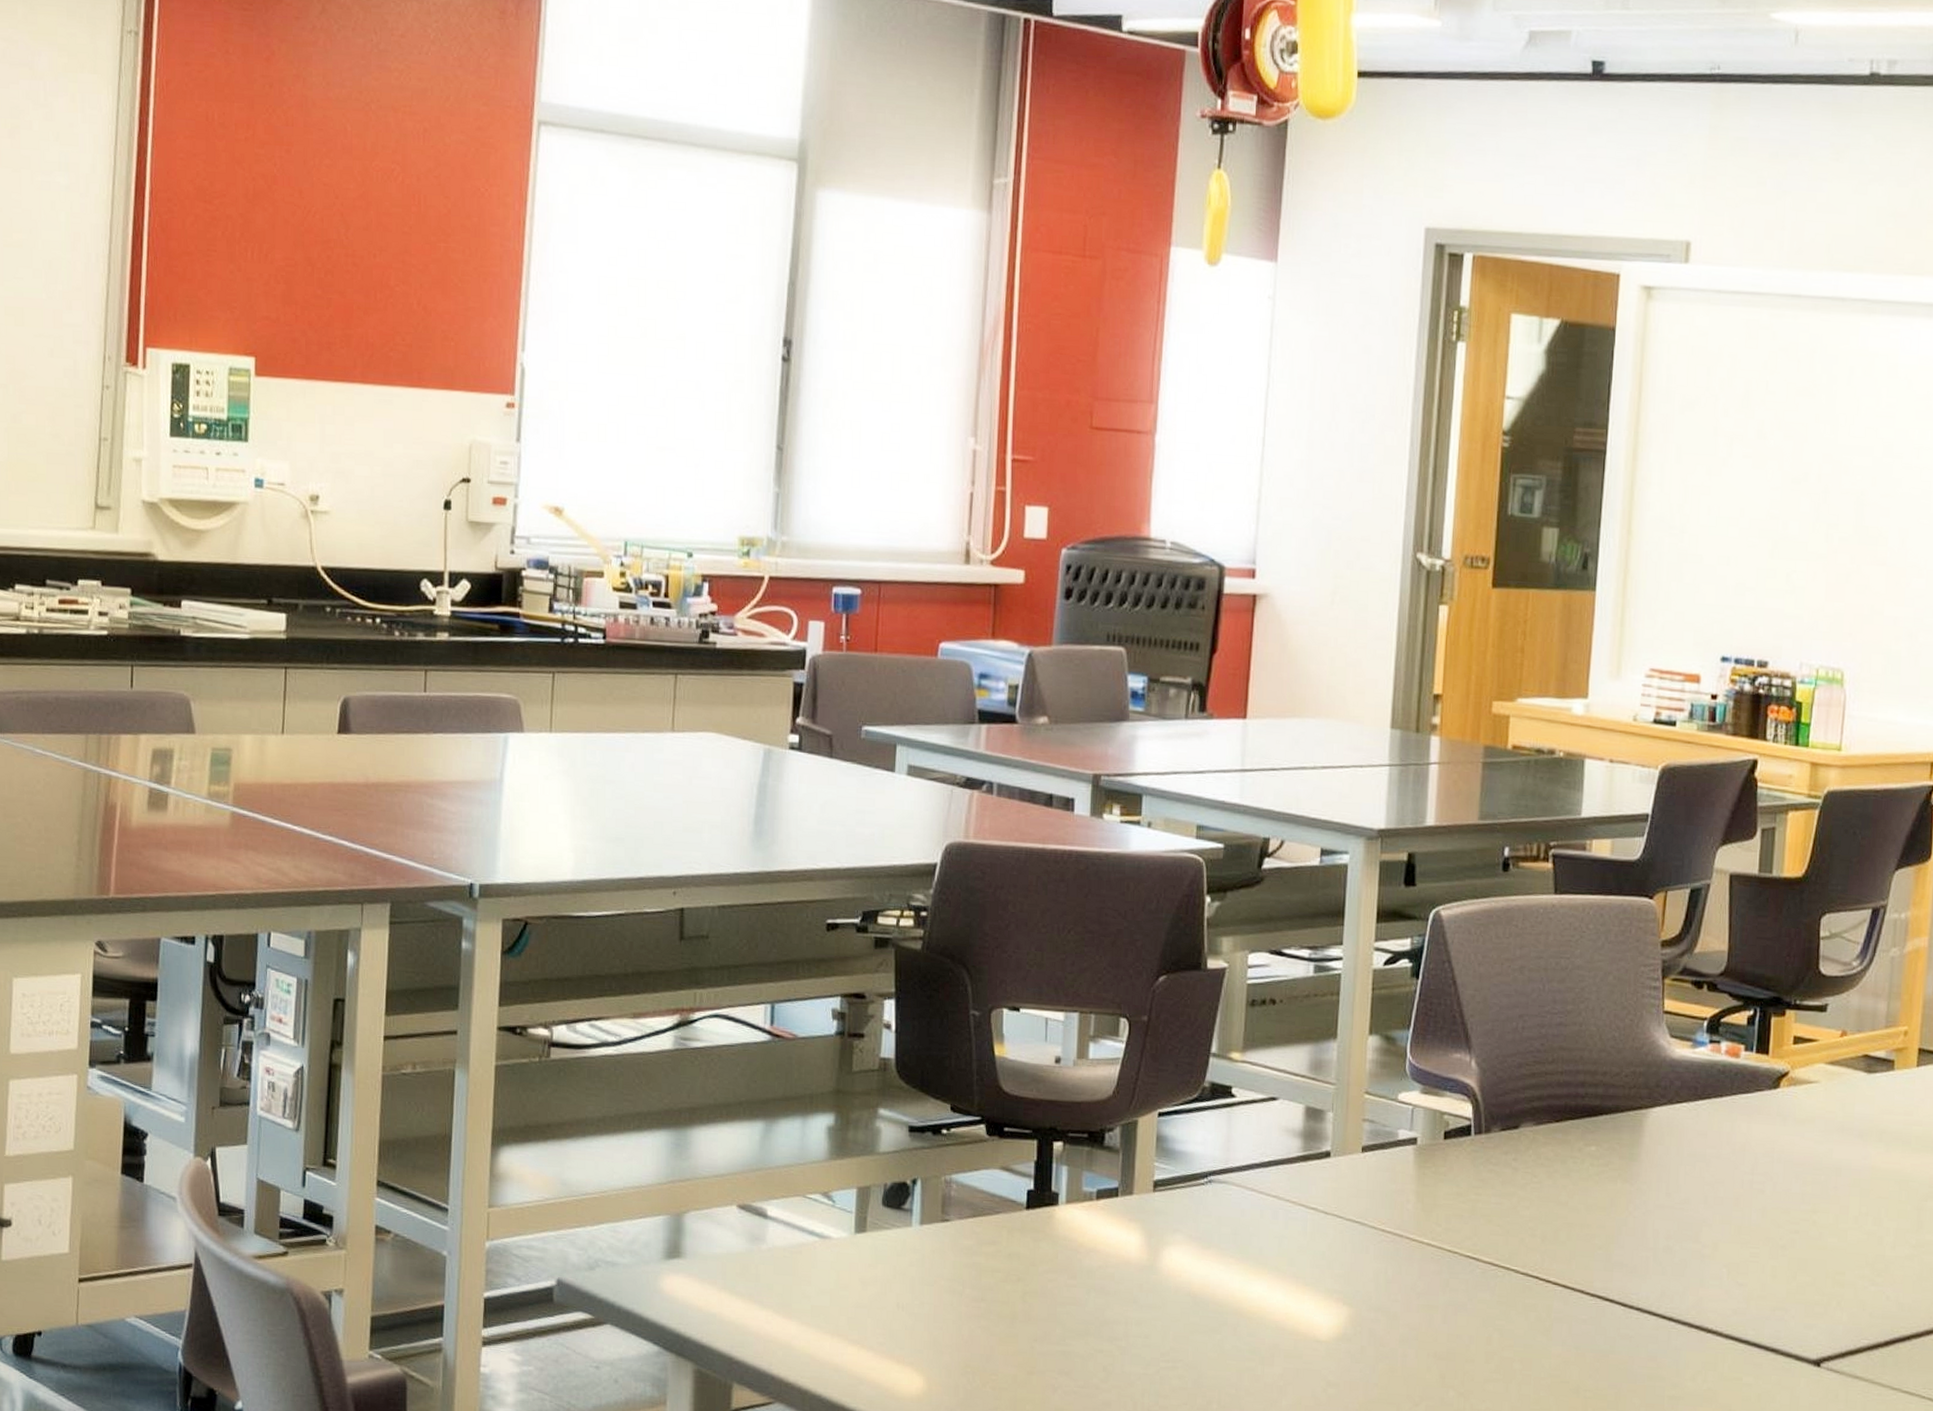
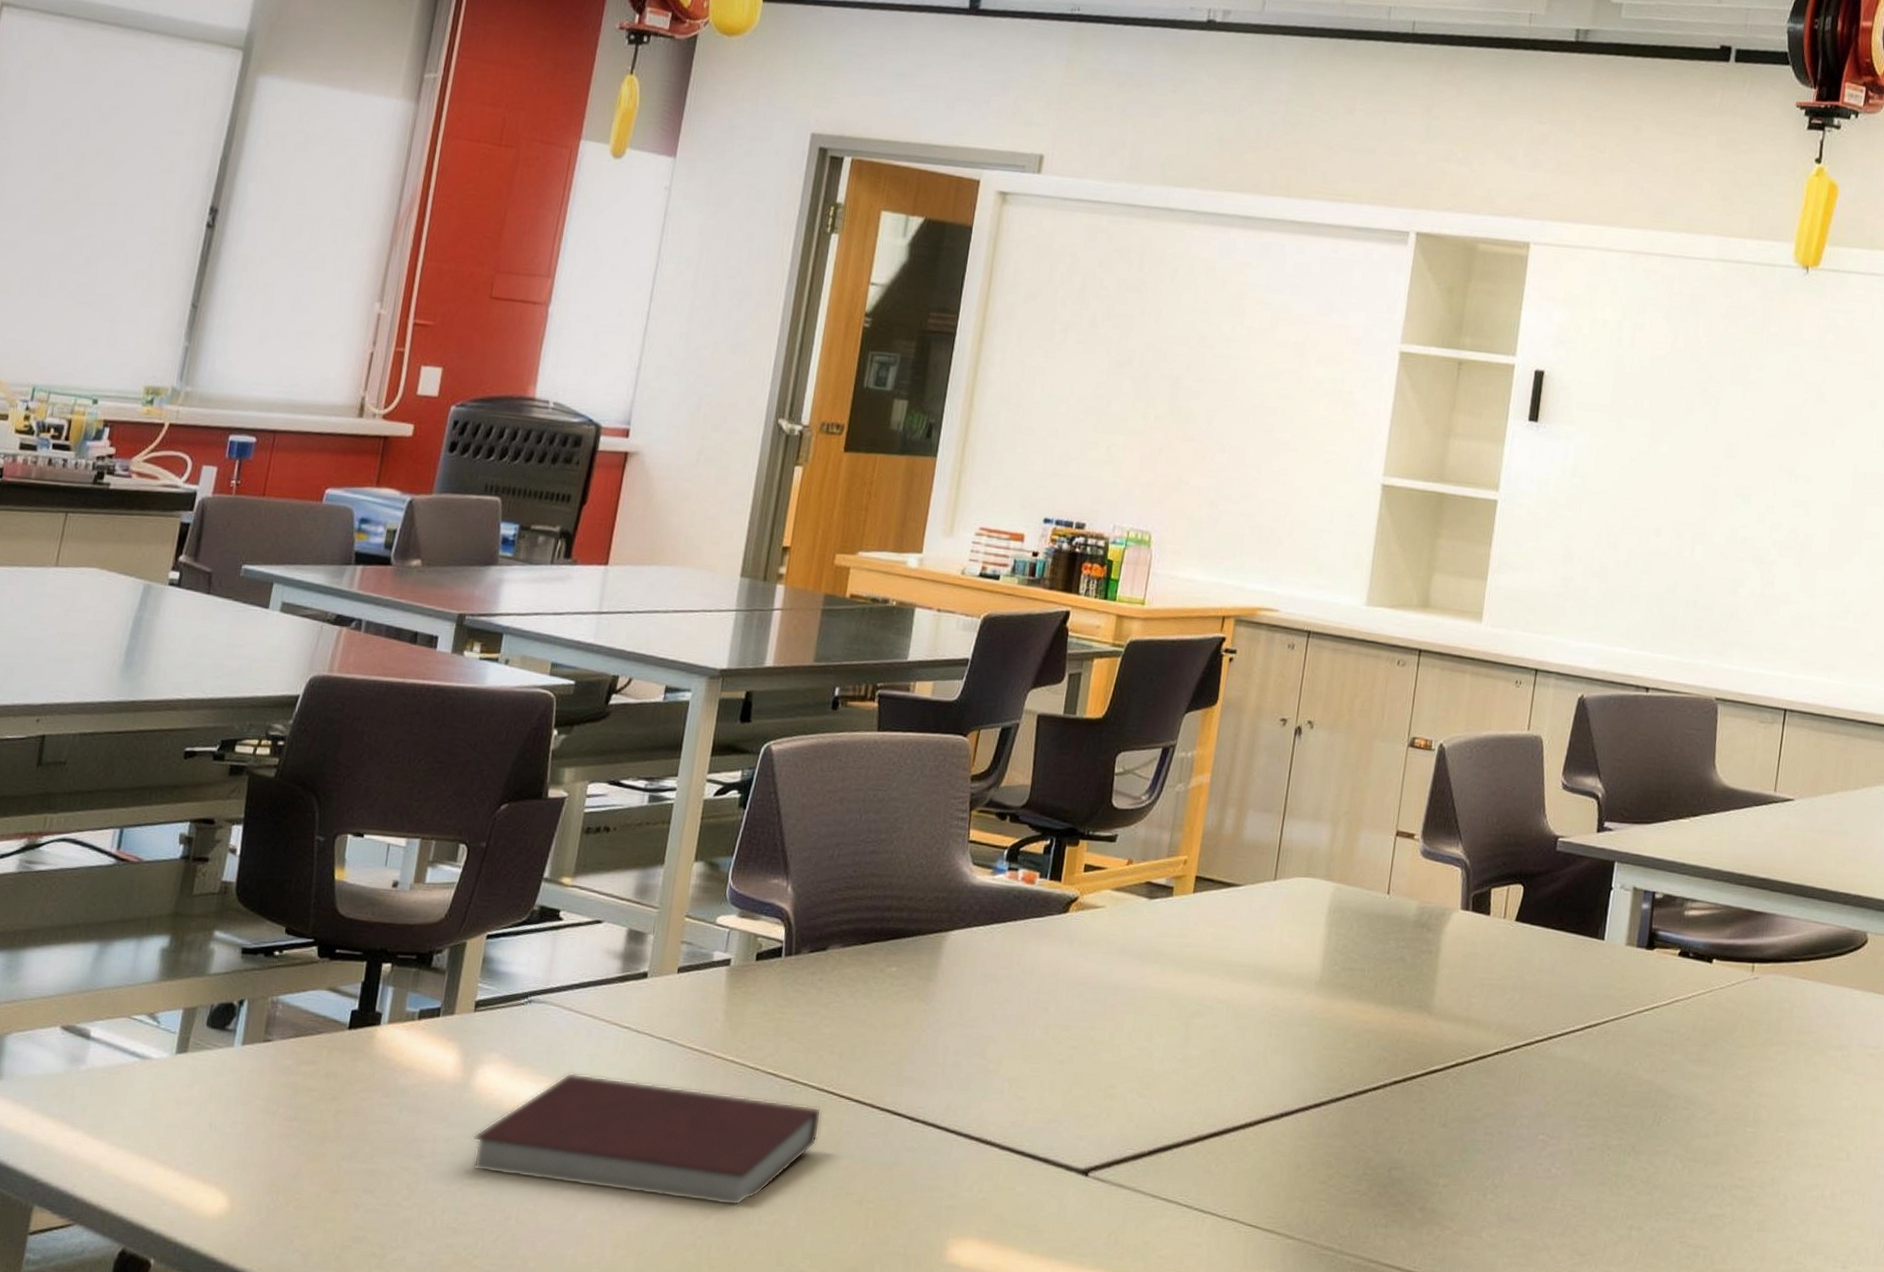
notebook: none [1165,1254,1528,1393] -> present [472,1072,822,1206]

